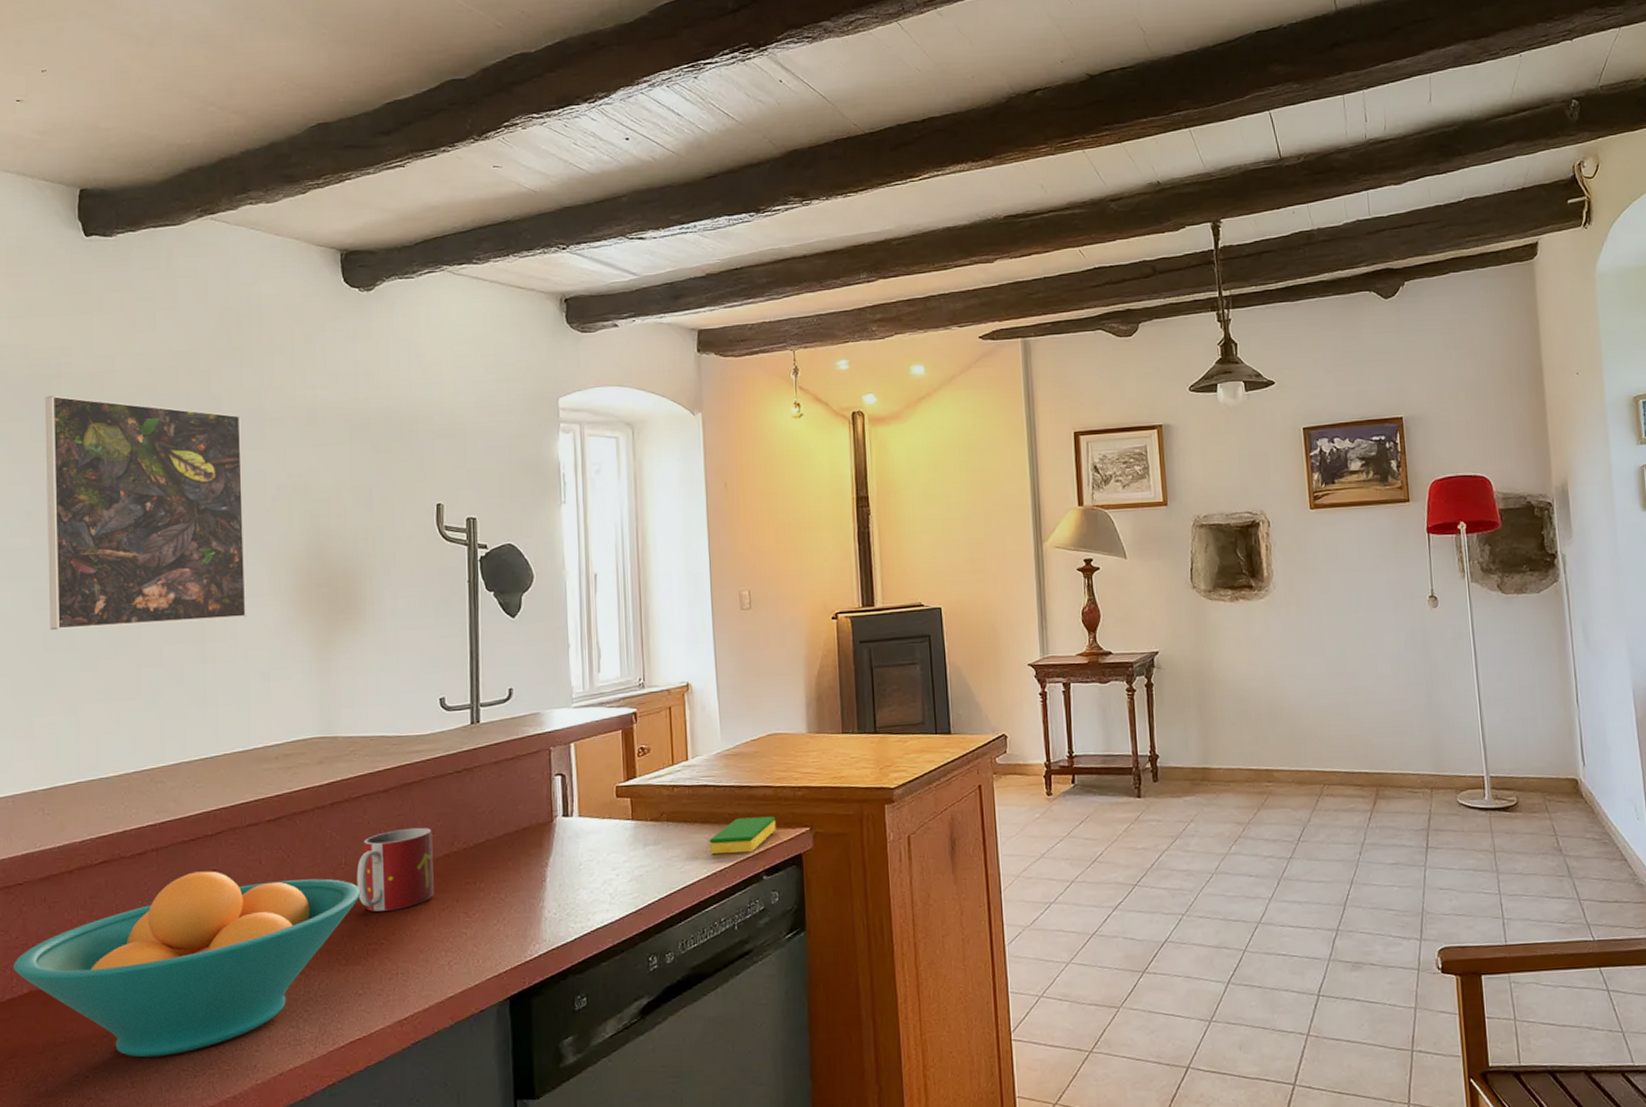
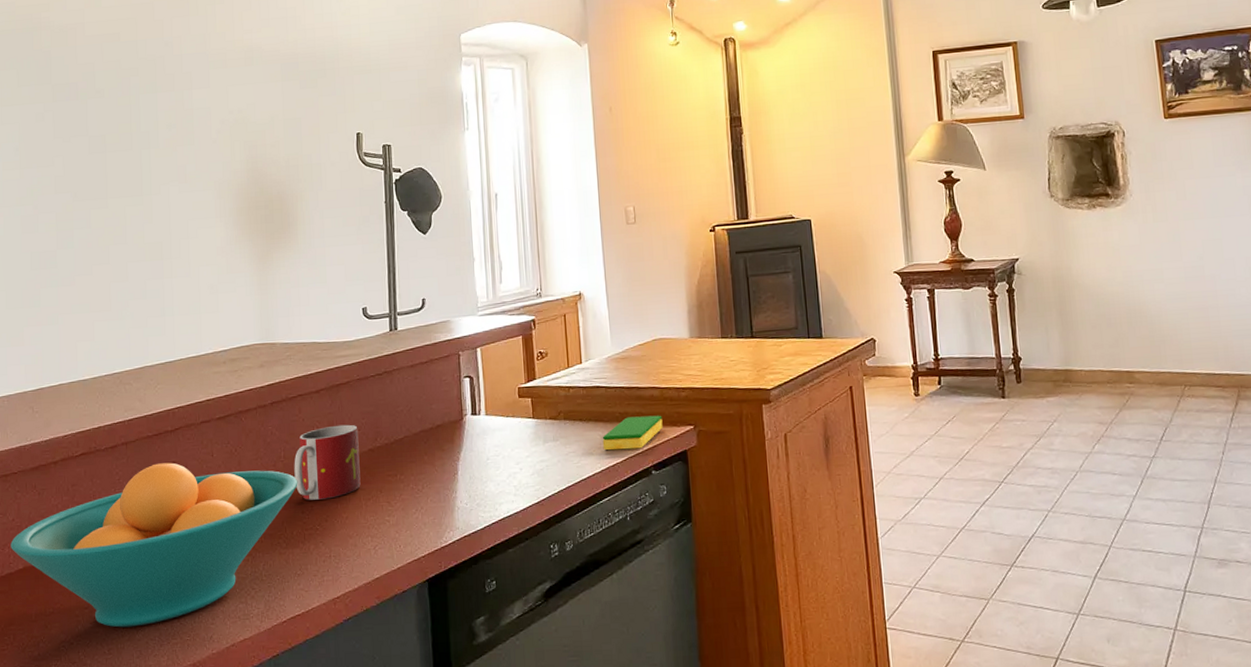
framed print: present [44,395,248,631] -> none [28,46,198,251]

